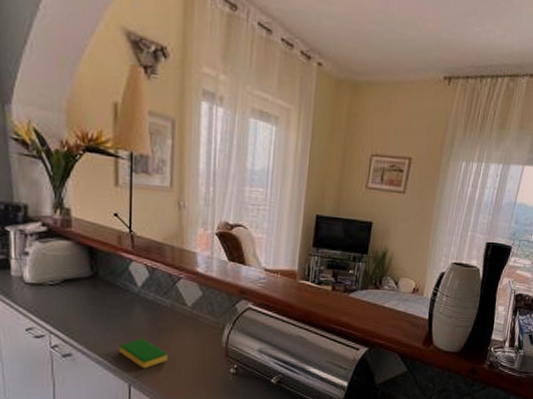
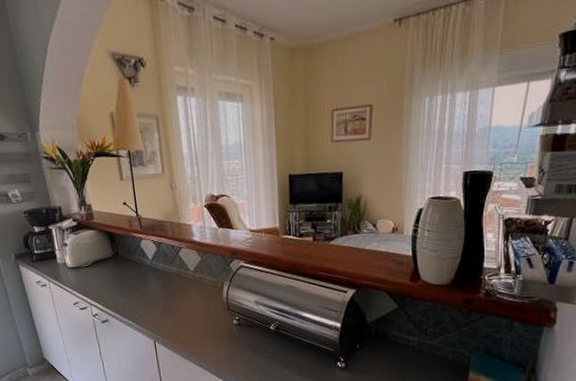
dish sponge: present [119,337,168,369] -> none [142,301,181,327]

